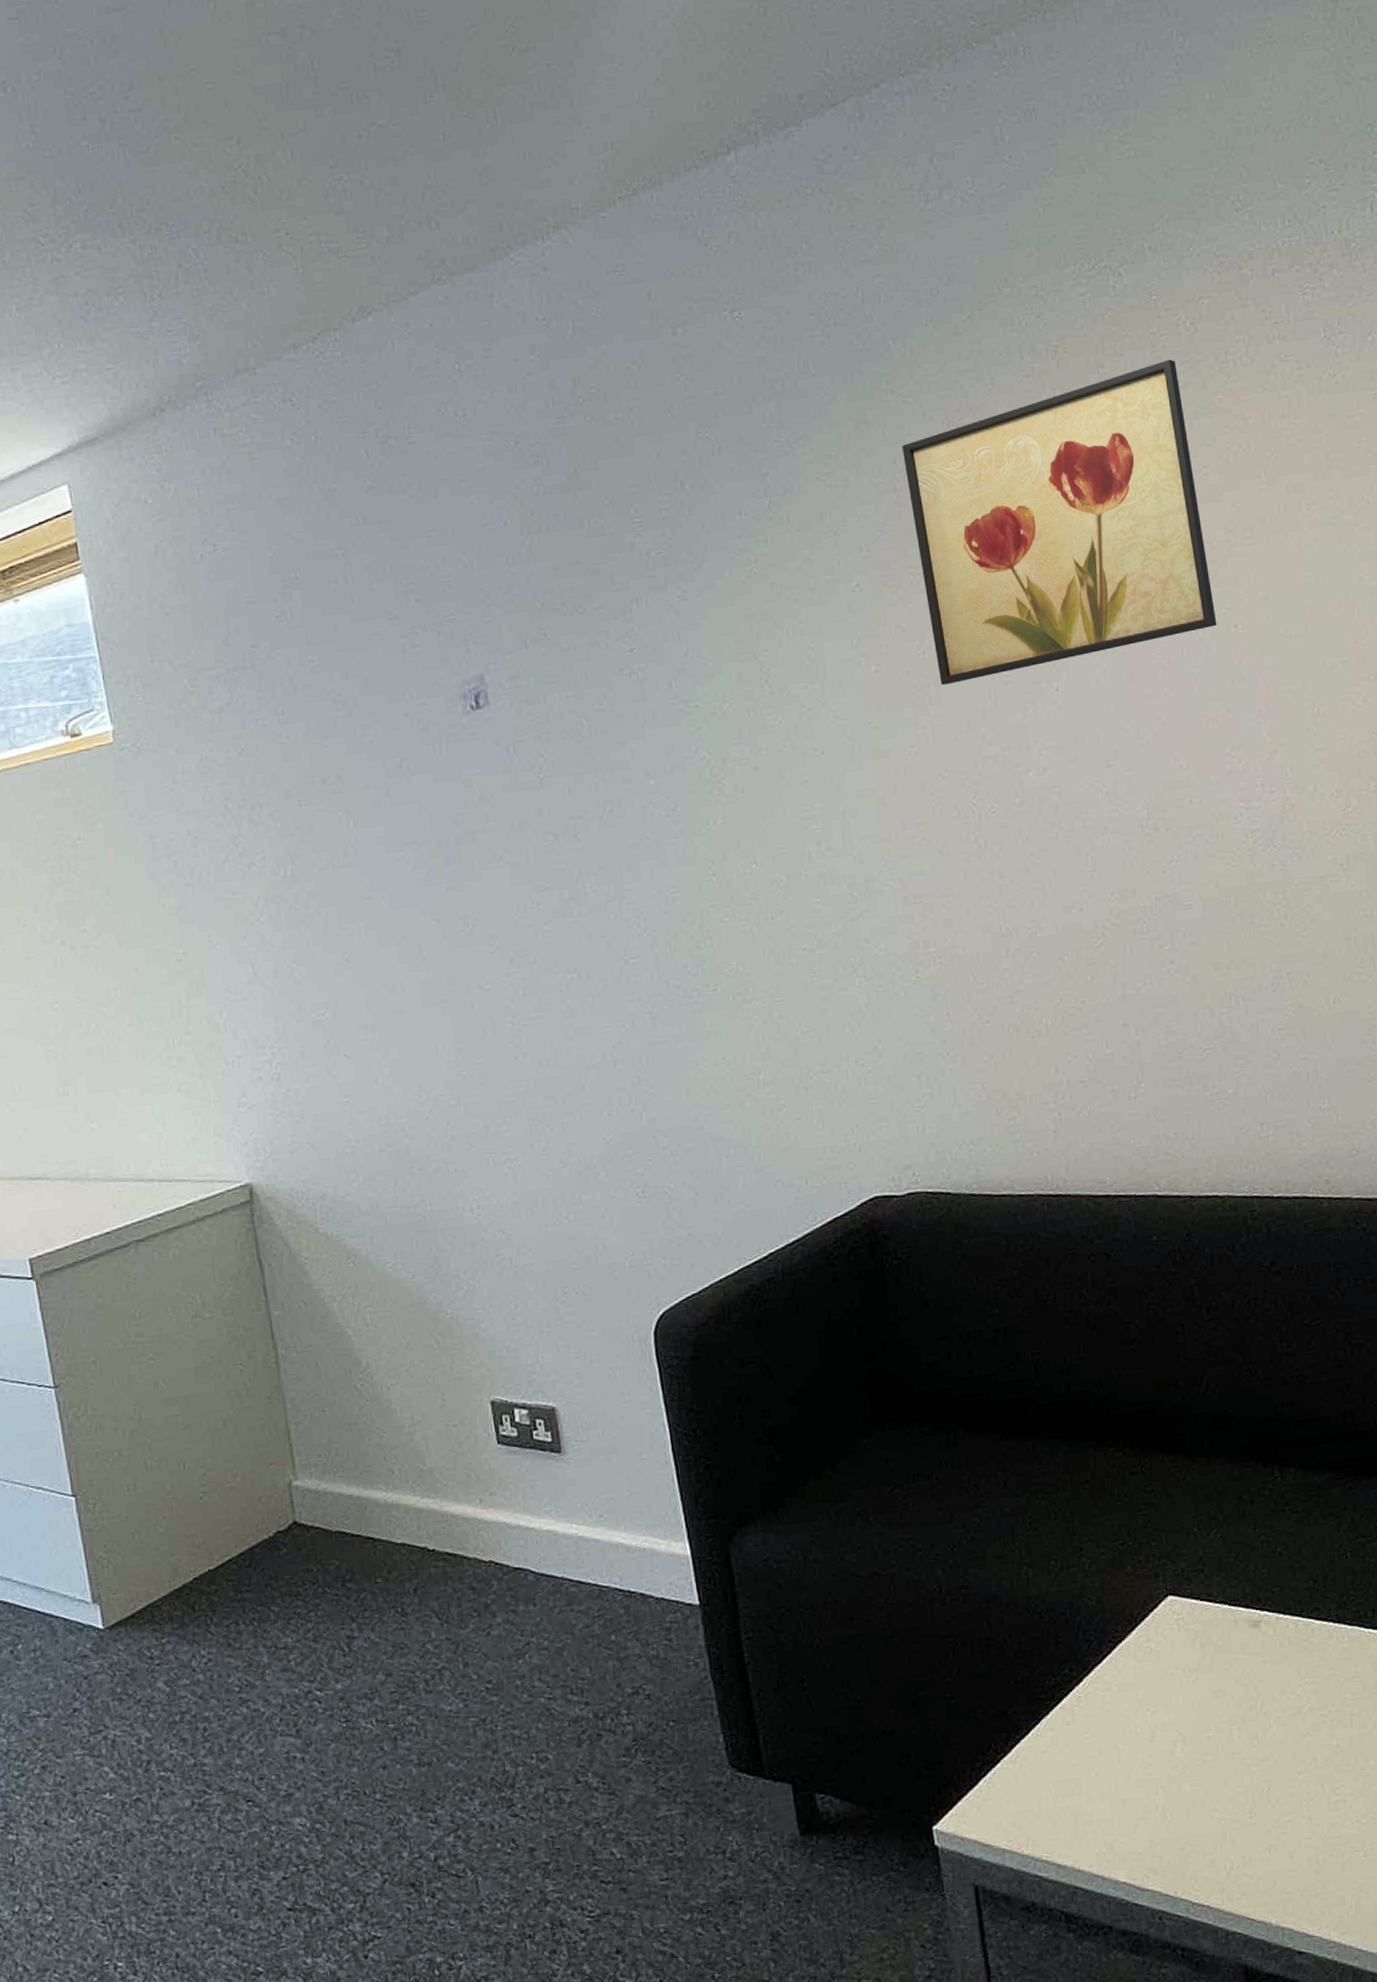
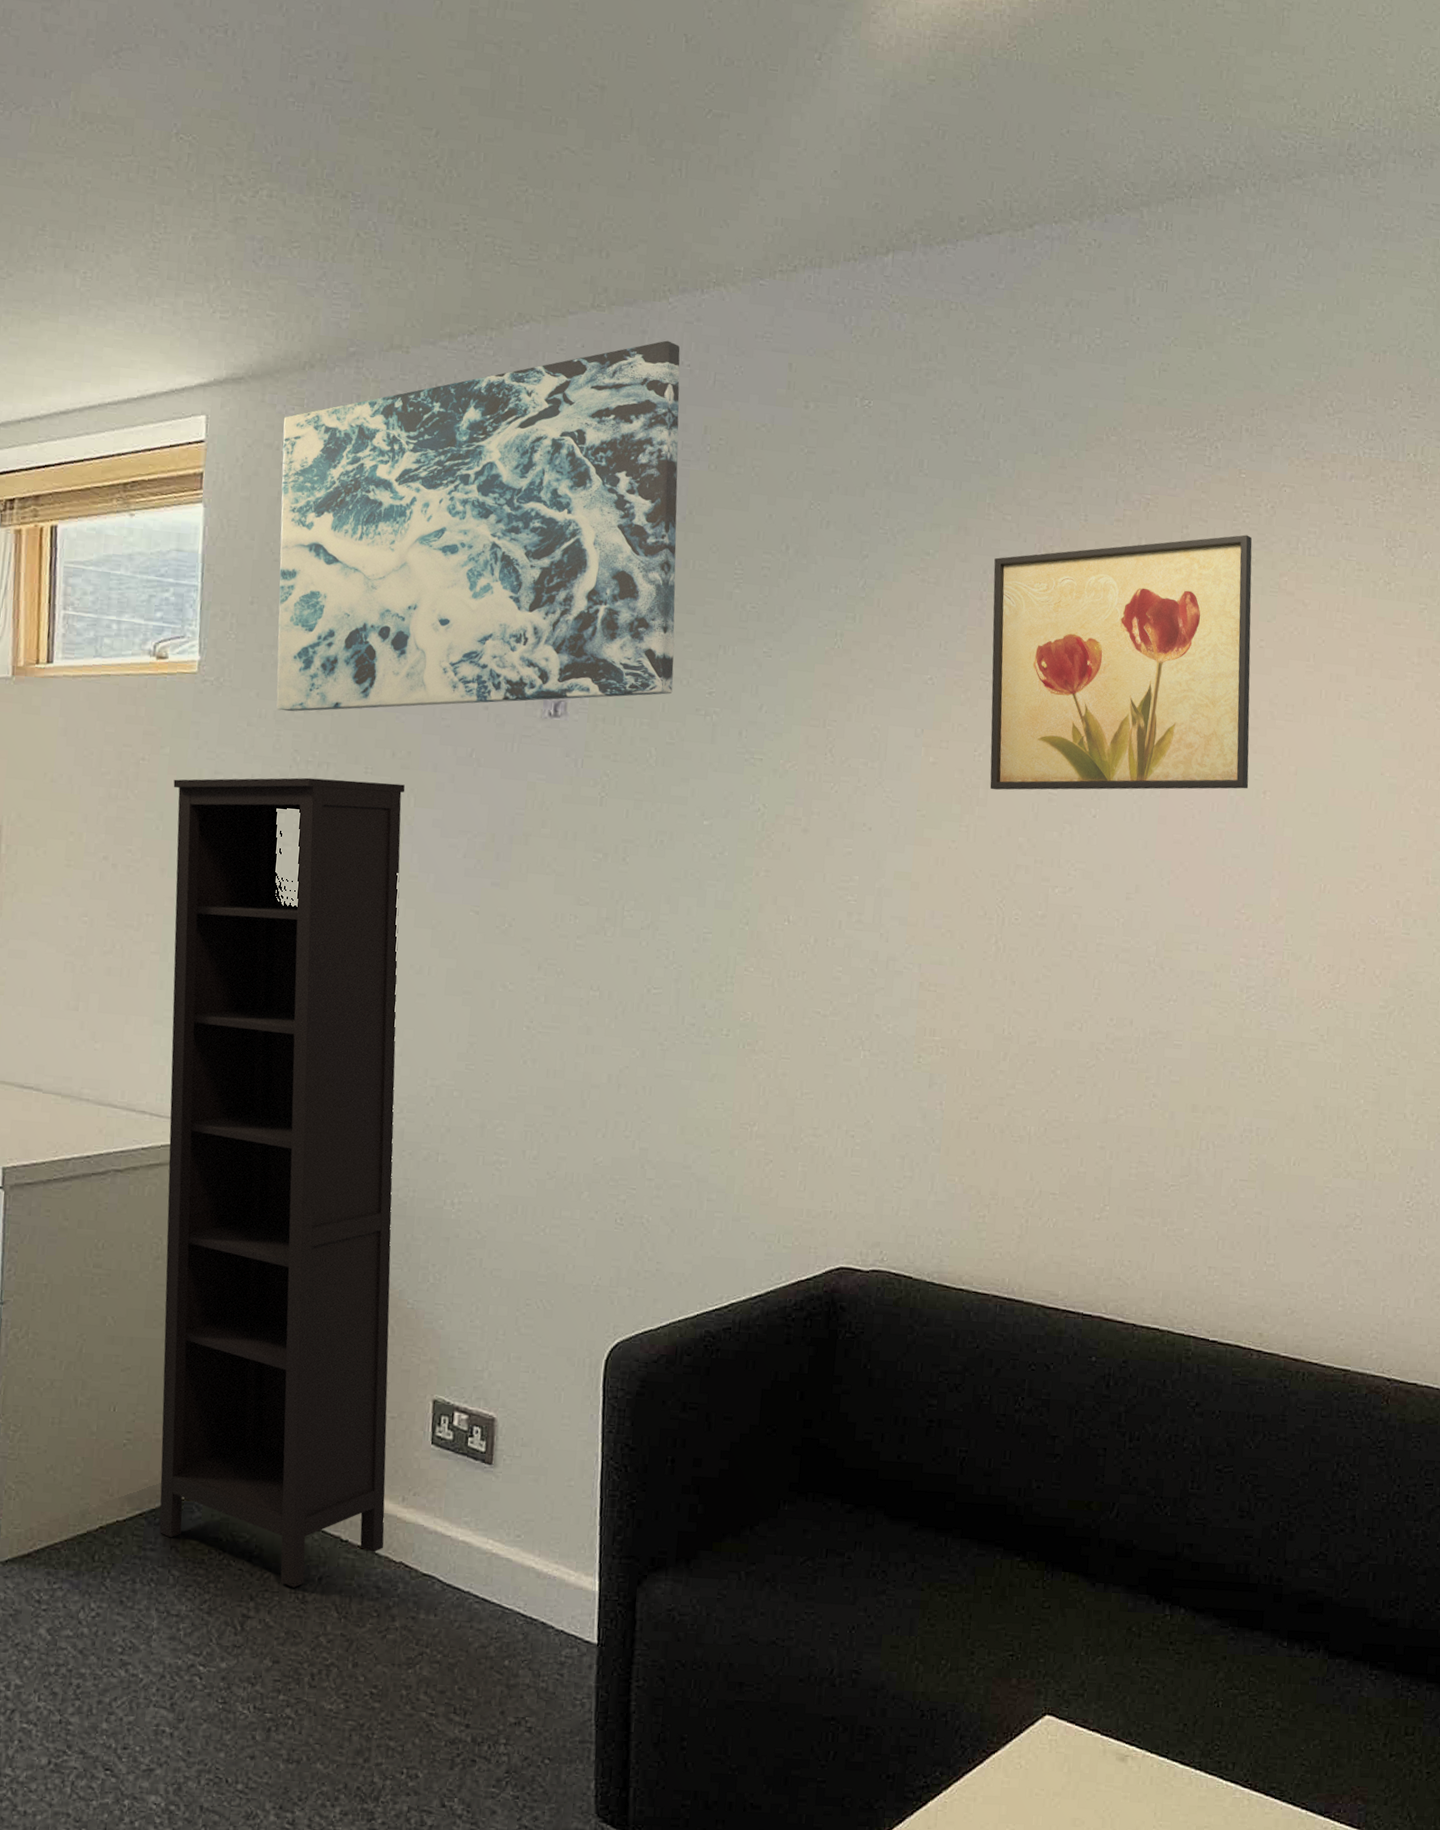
bookcase: none [113,809,471,1603] -> present [159,777,406,1588]
wall art: none [145,298,592,762] -> present [276,340,680,712]

